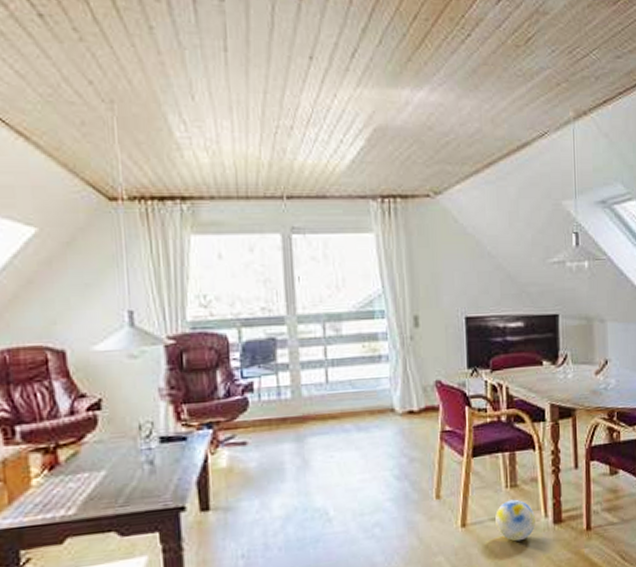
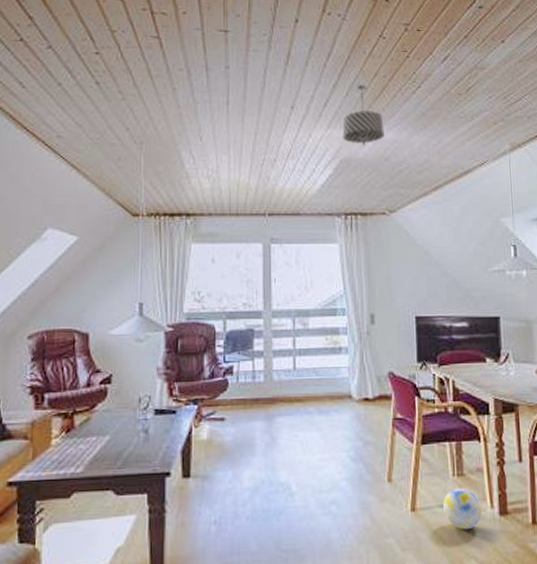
pendant light: none [375,29,427,110] -> present [342,84,385,146]

